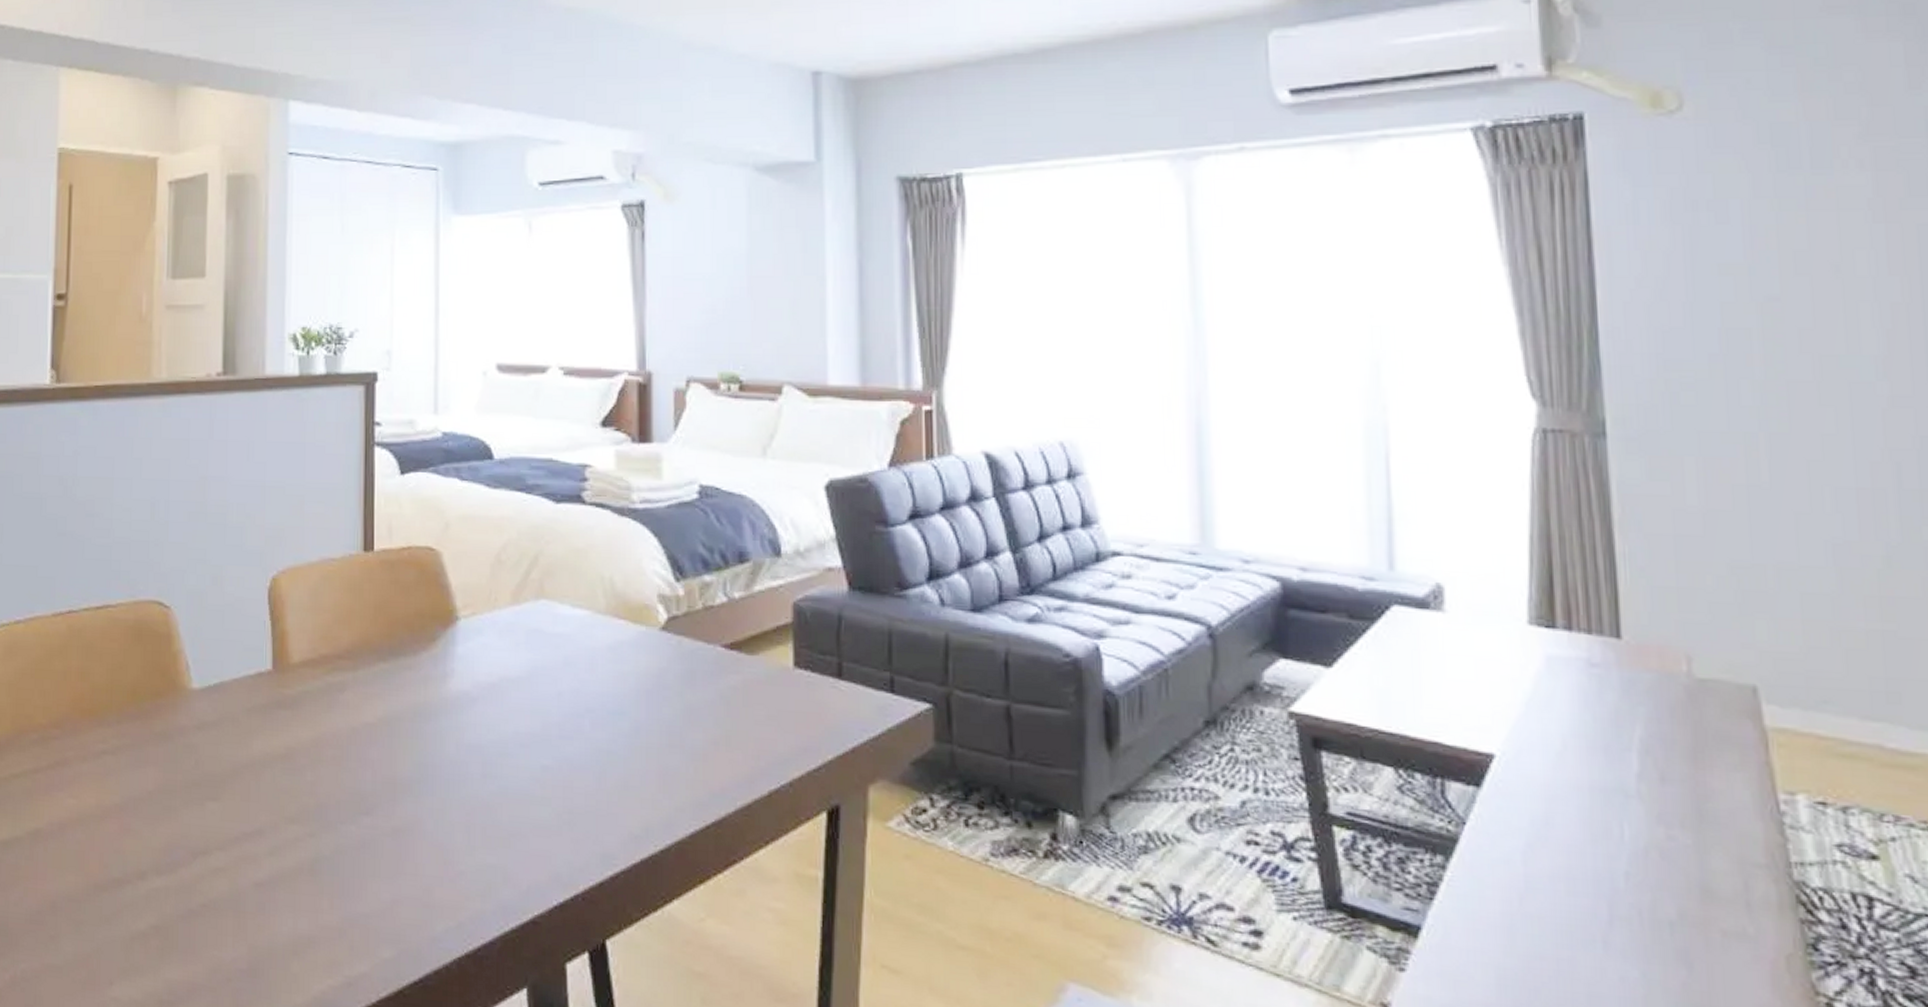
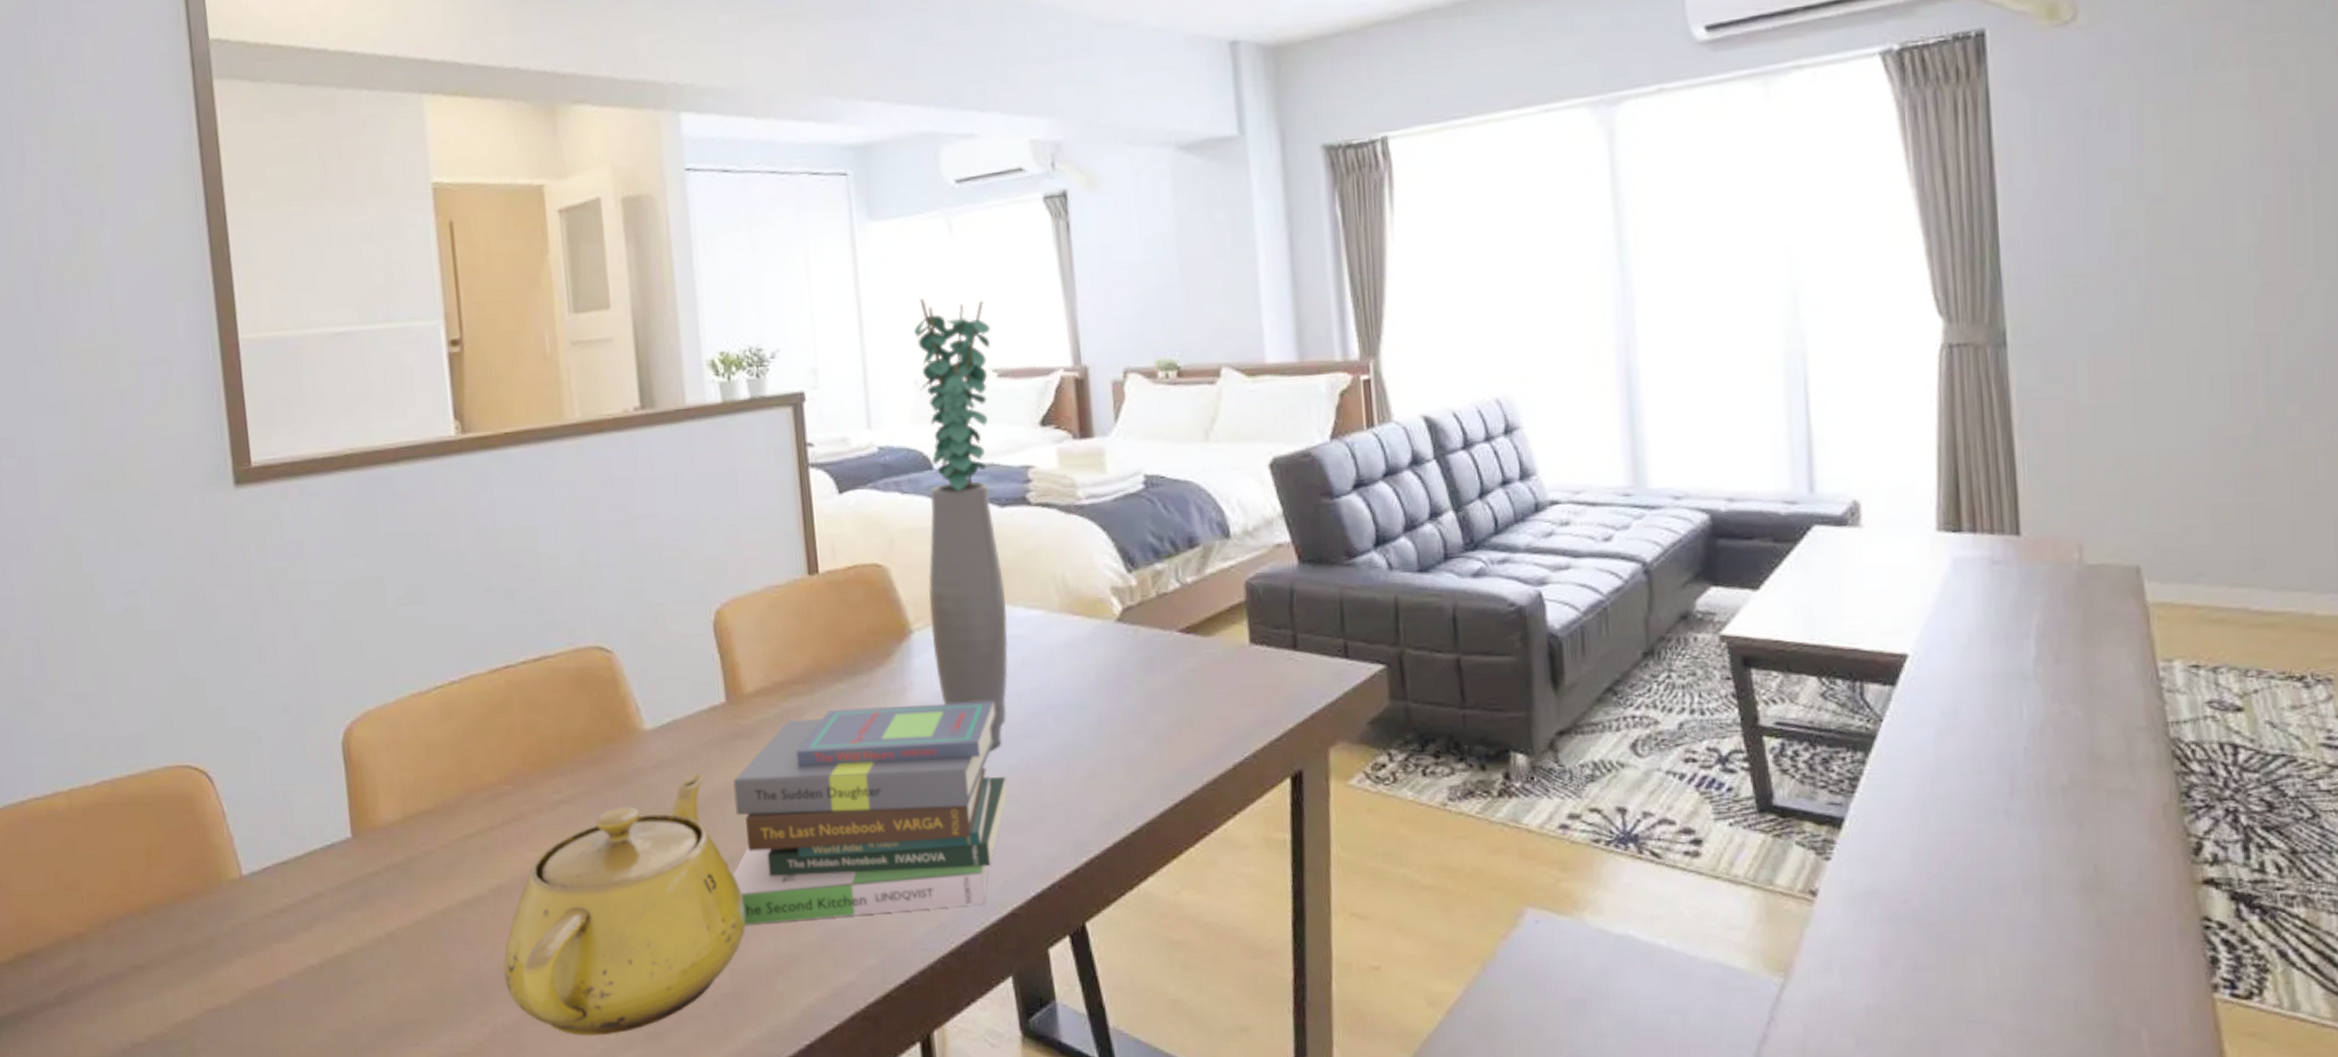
teapot: none [30,737,270,997] -> present [503,773,747,1036]
books: none [260,689,539,908] -> present [733,701,1009,925]
vase: none [477,293,561,747] -> present [914,299,1009,749]

